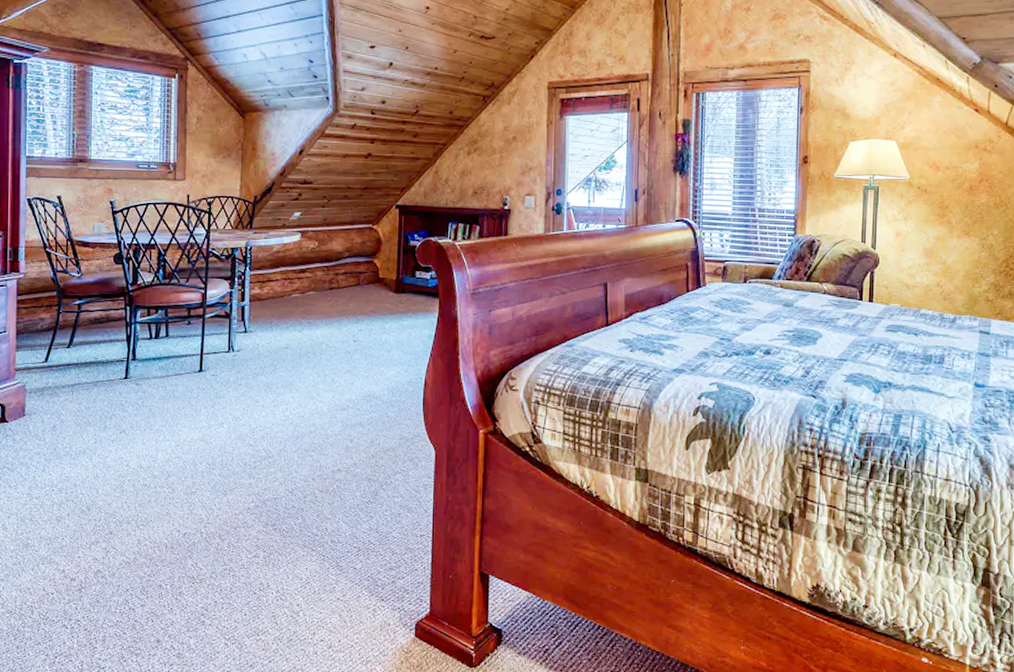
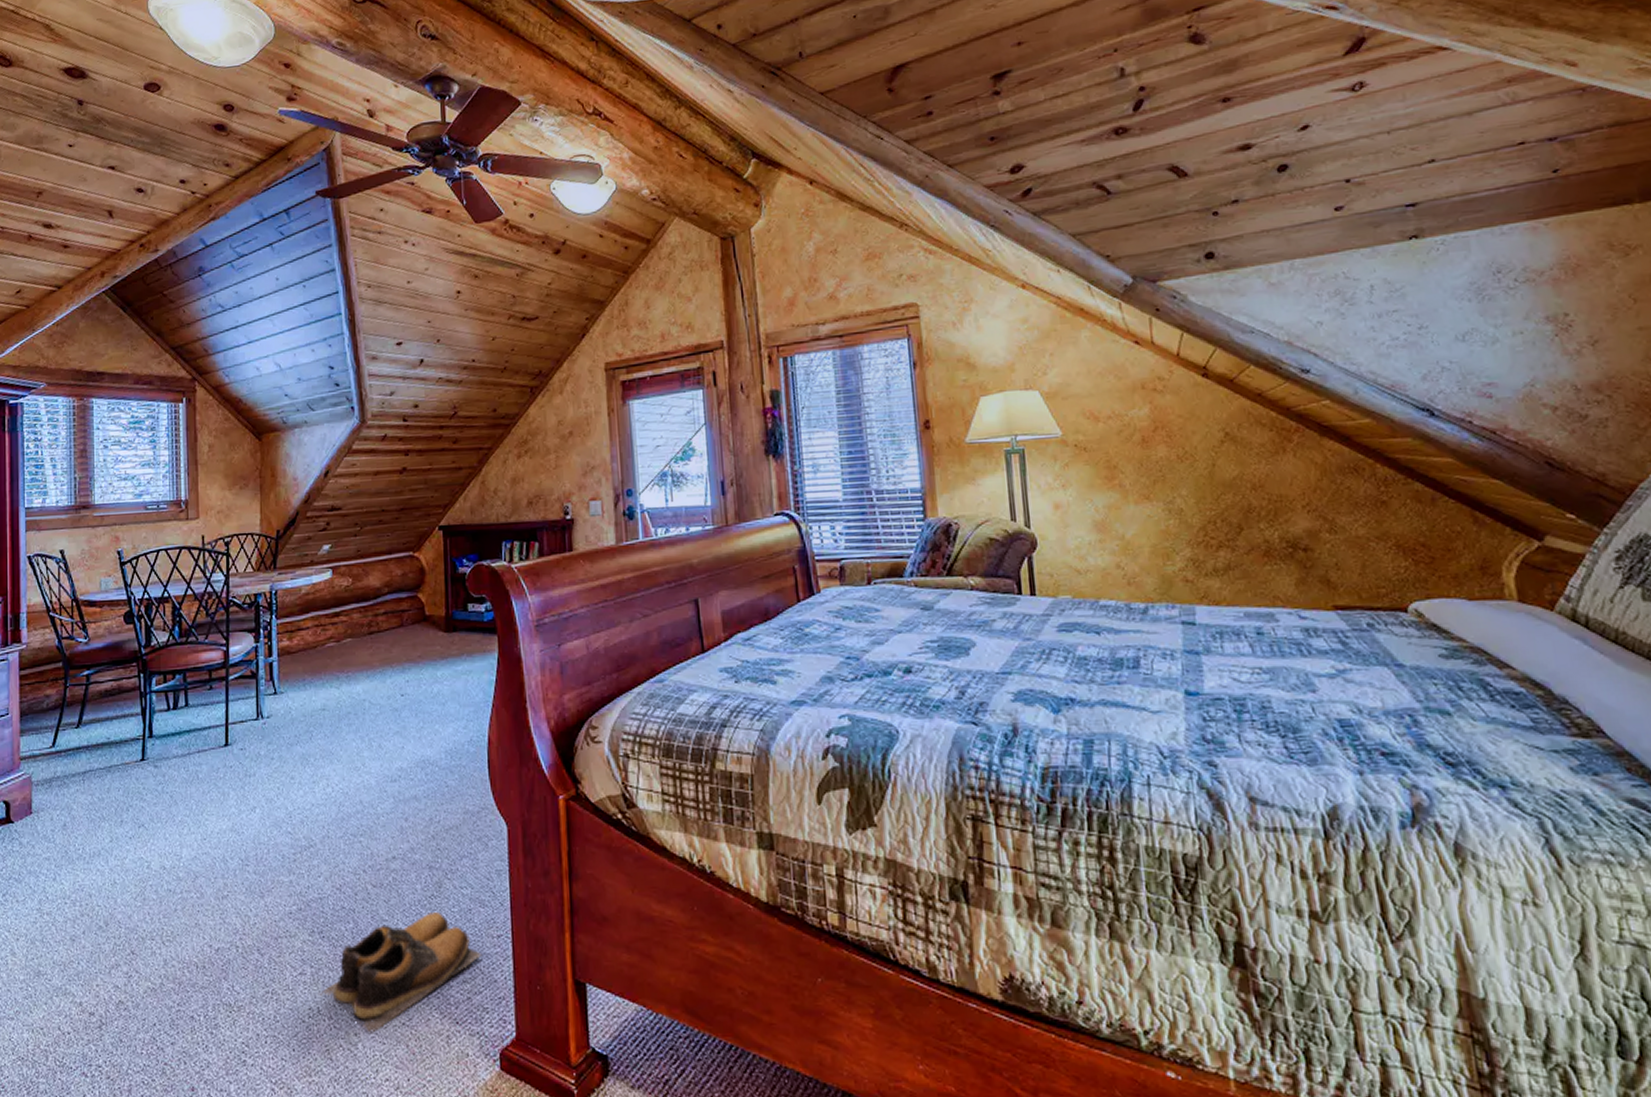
shoes: none [268,514,407,605] -> present [317,912,482,1033]

